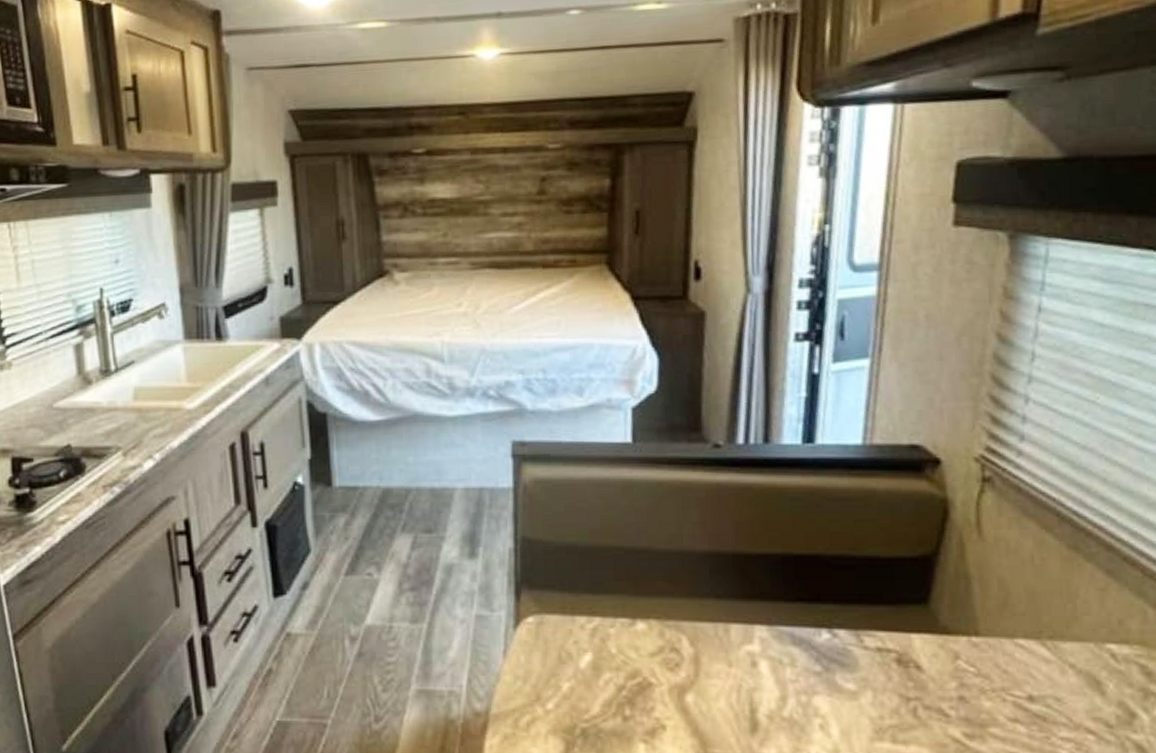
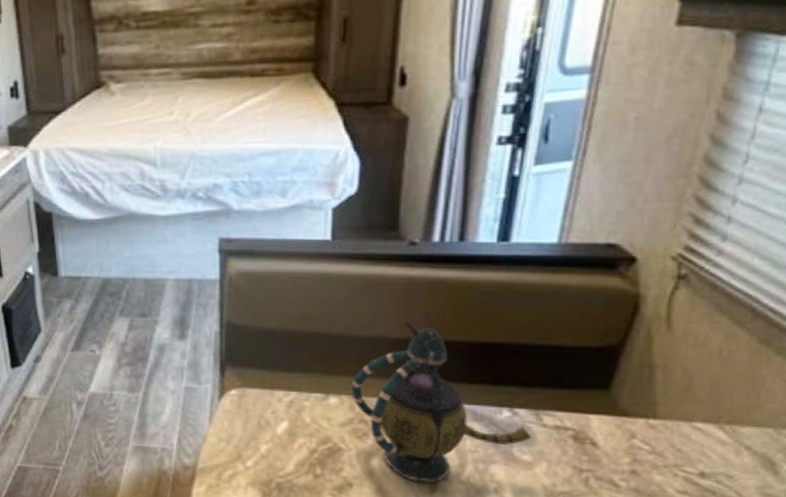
teapot: none [660,533,854,721] -> present [352,322,532,483]

